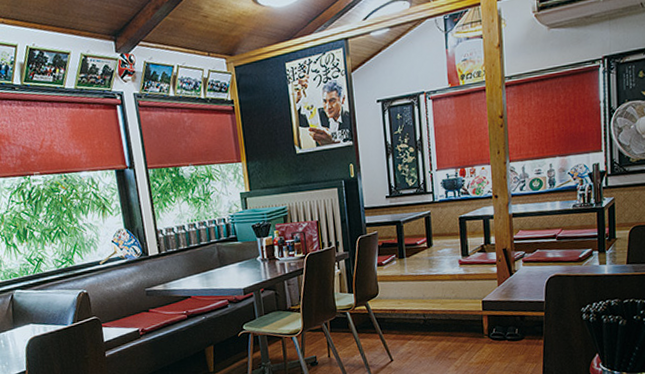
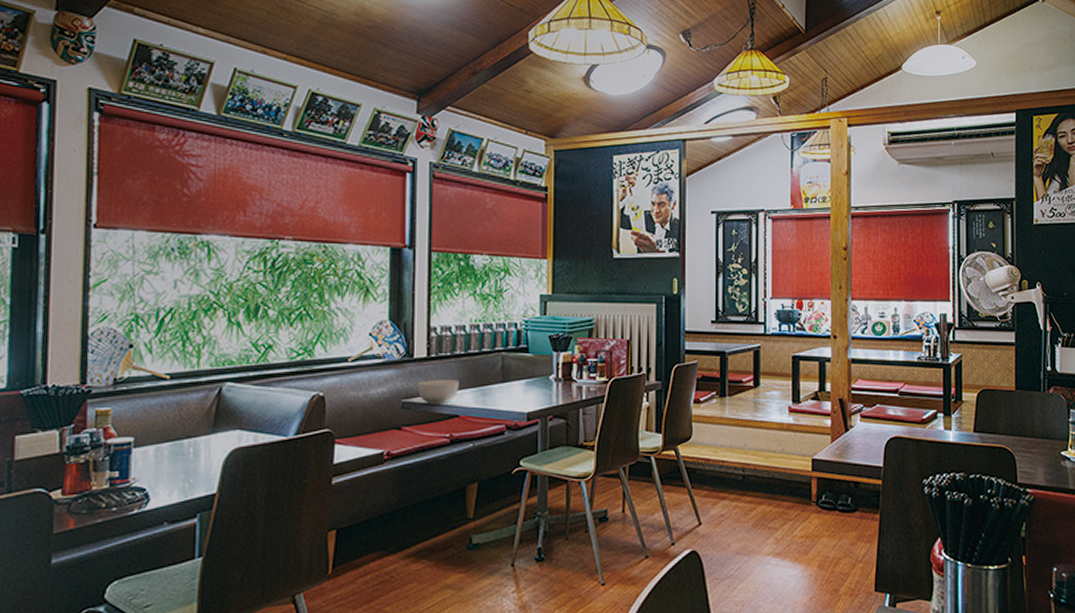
bowl: none [154,269,187,291] -> present [417,380,459,405]

